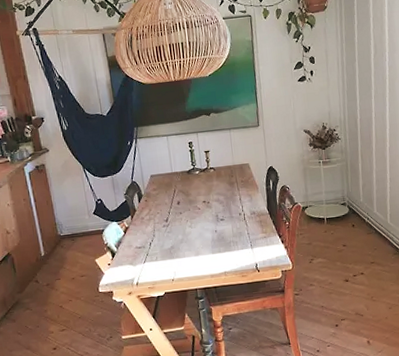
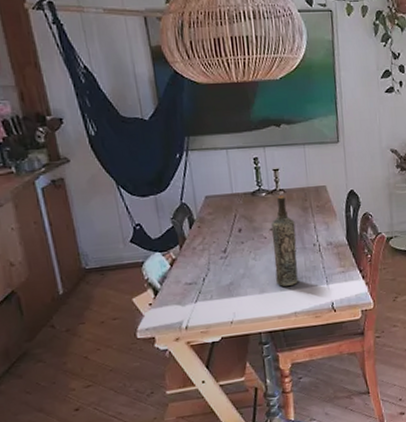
bottle: none [204,173,227,250] -> present [271,196,298,286]

